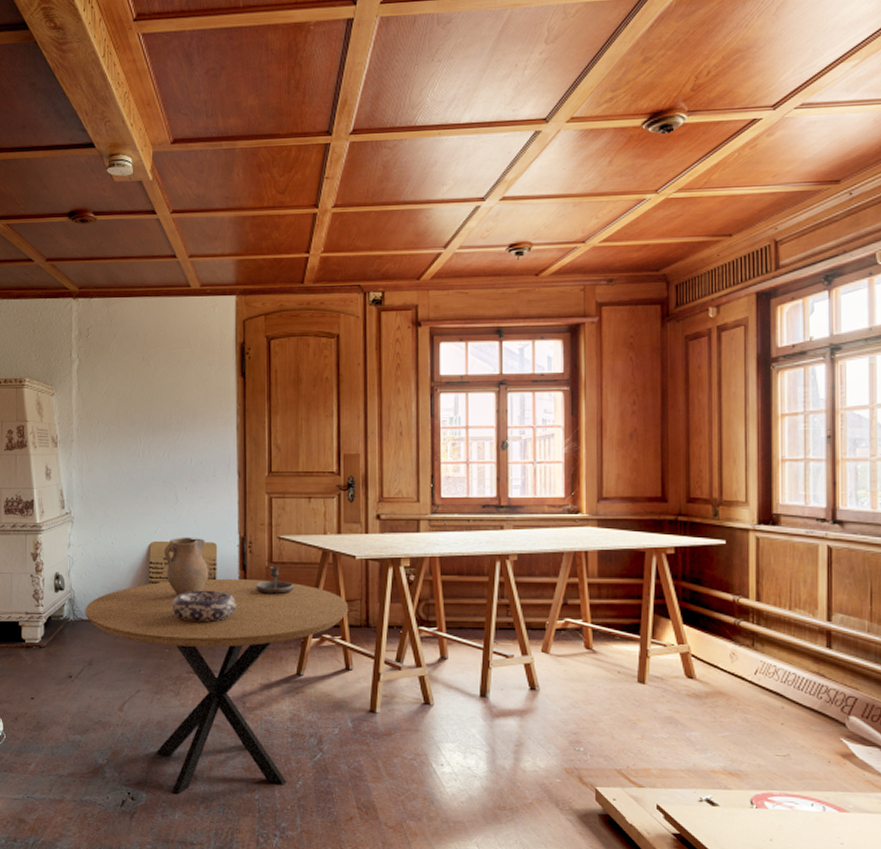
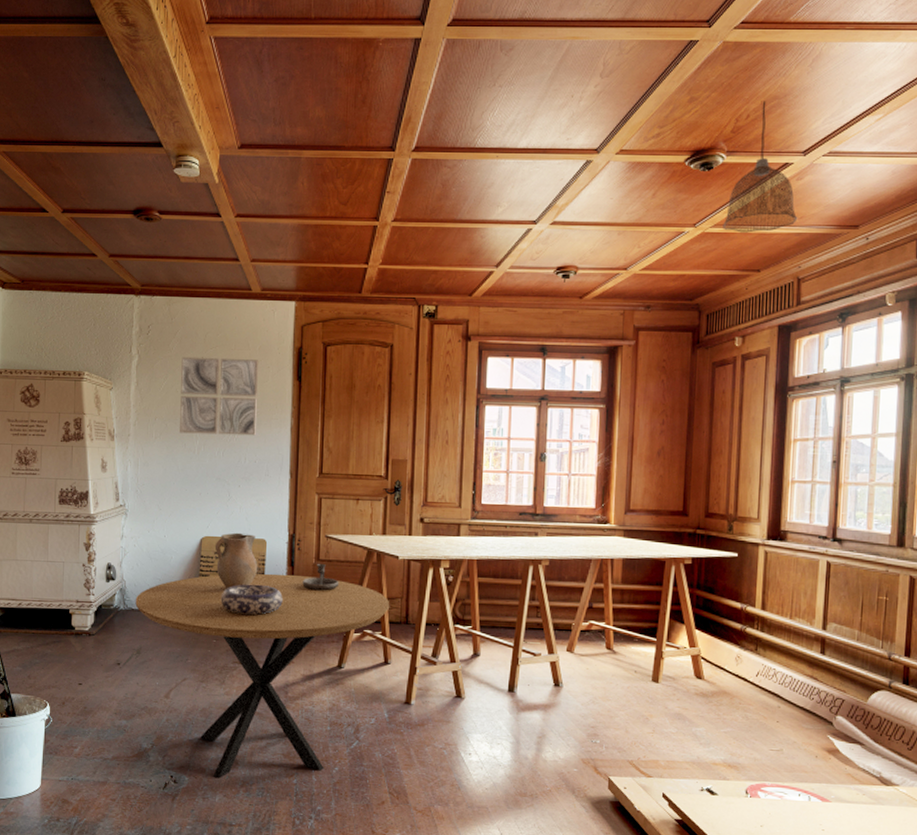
wall art: none [122,357,201,437] -> present [180,356,258,436]
pendant lamp: none [688,55,771,196] -> present [723,101,798,233]

